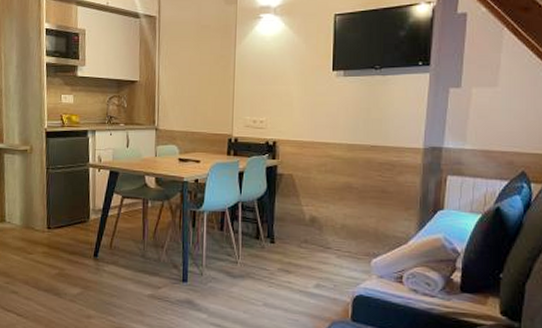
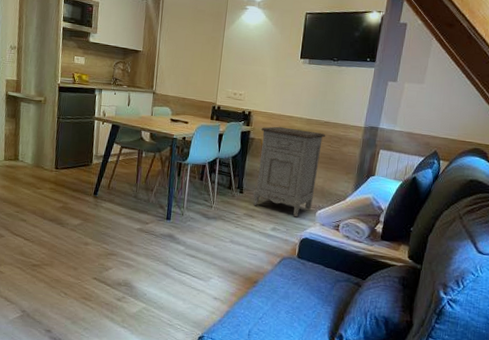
nightstand: none [288,156,375,270] -> present [253,126,326,218]

